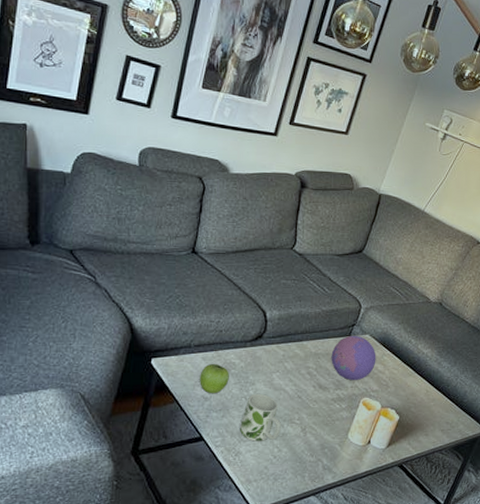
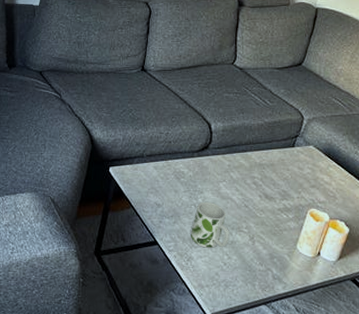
fruit: present [200,363,229,394] -> none [152,172,179,201]
decorative ball: present [331,335,376,381] -> none [276,146,322,192]

